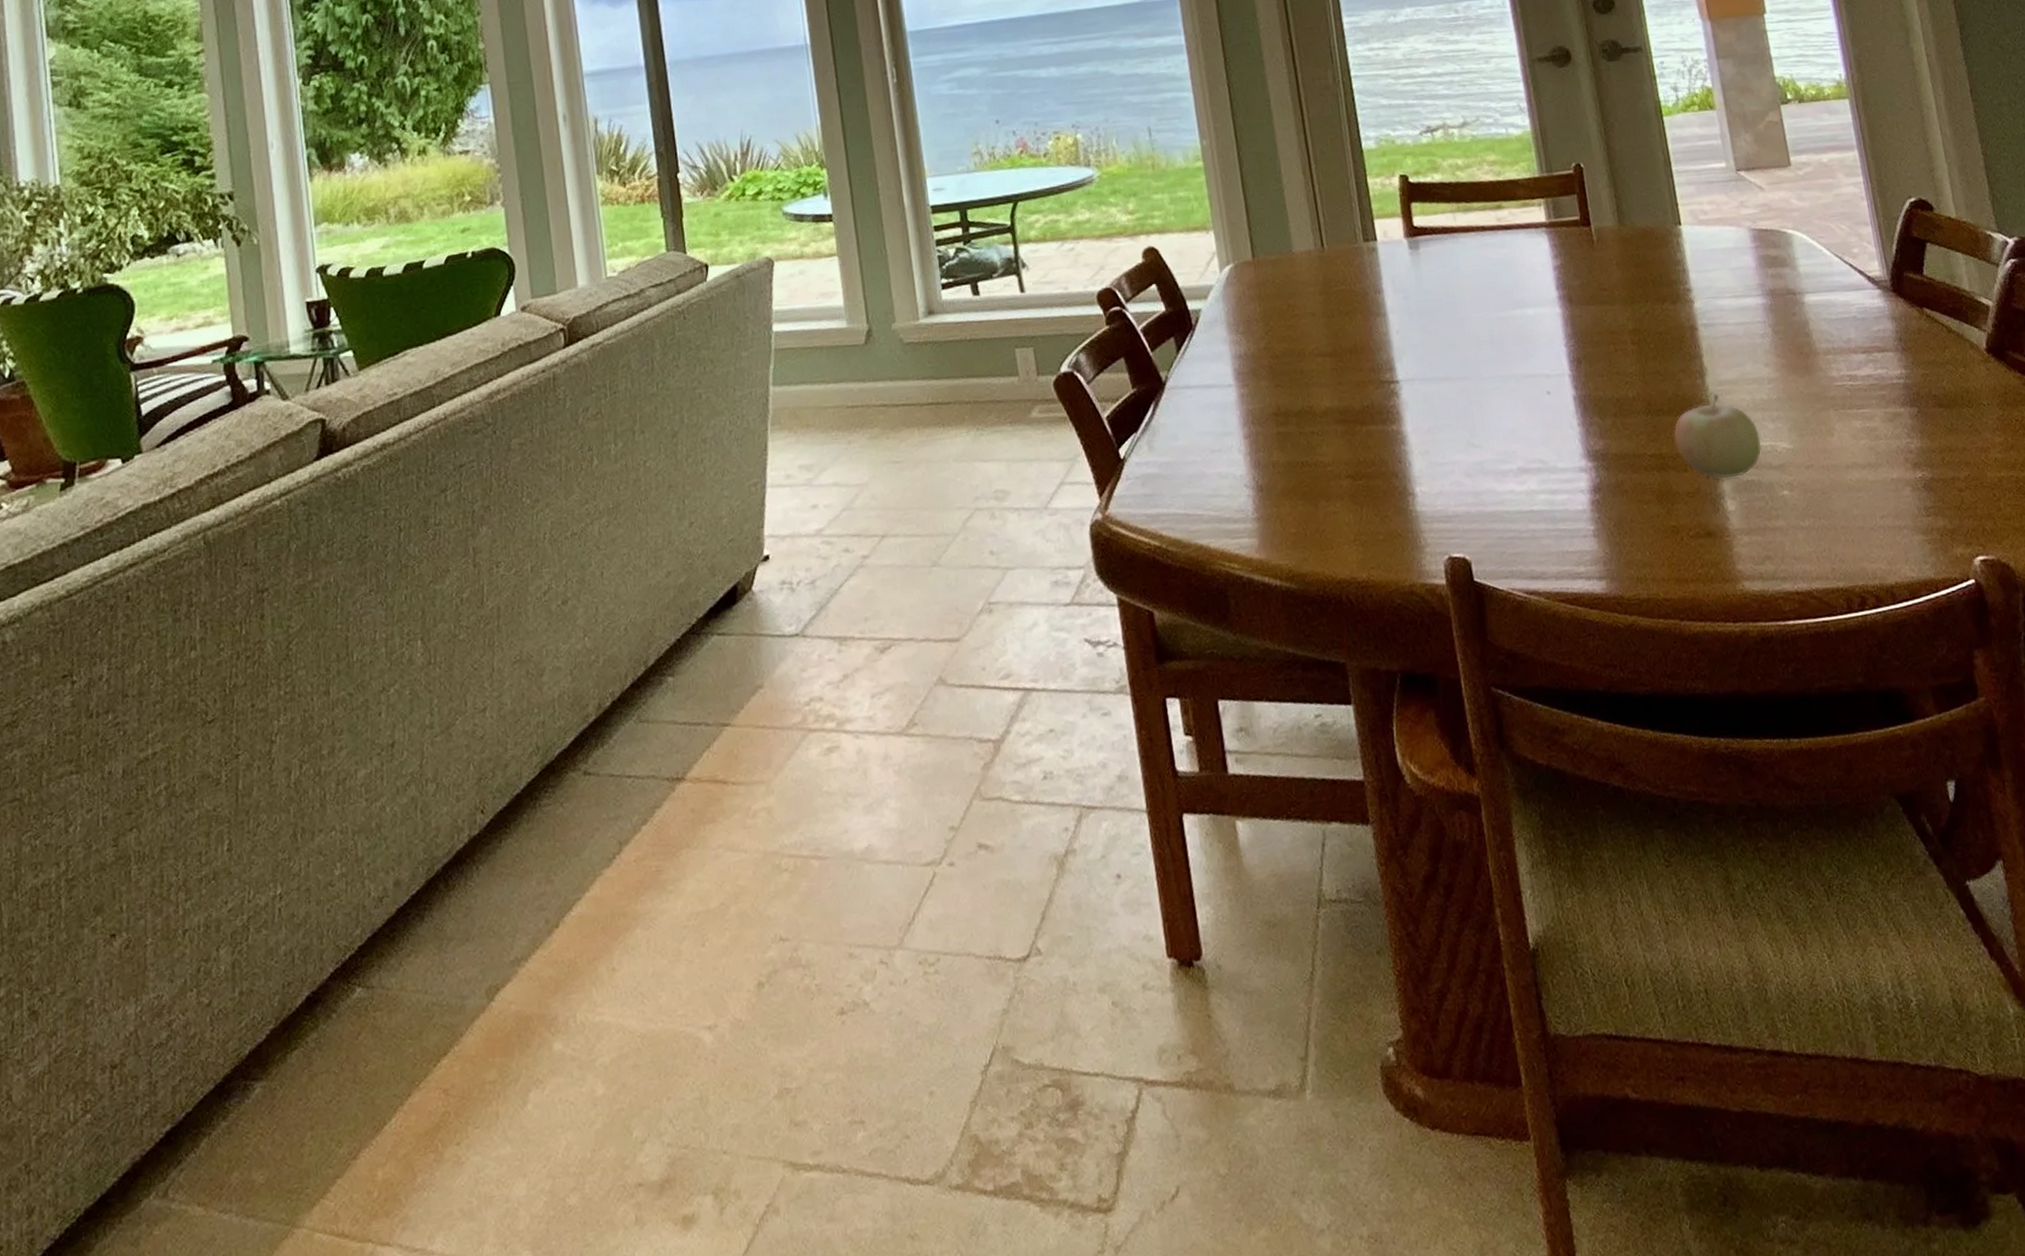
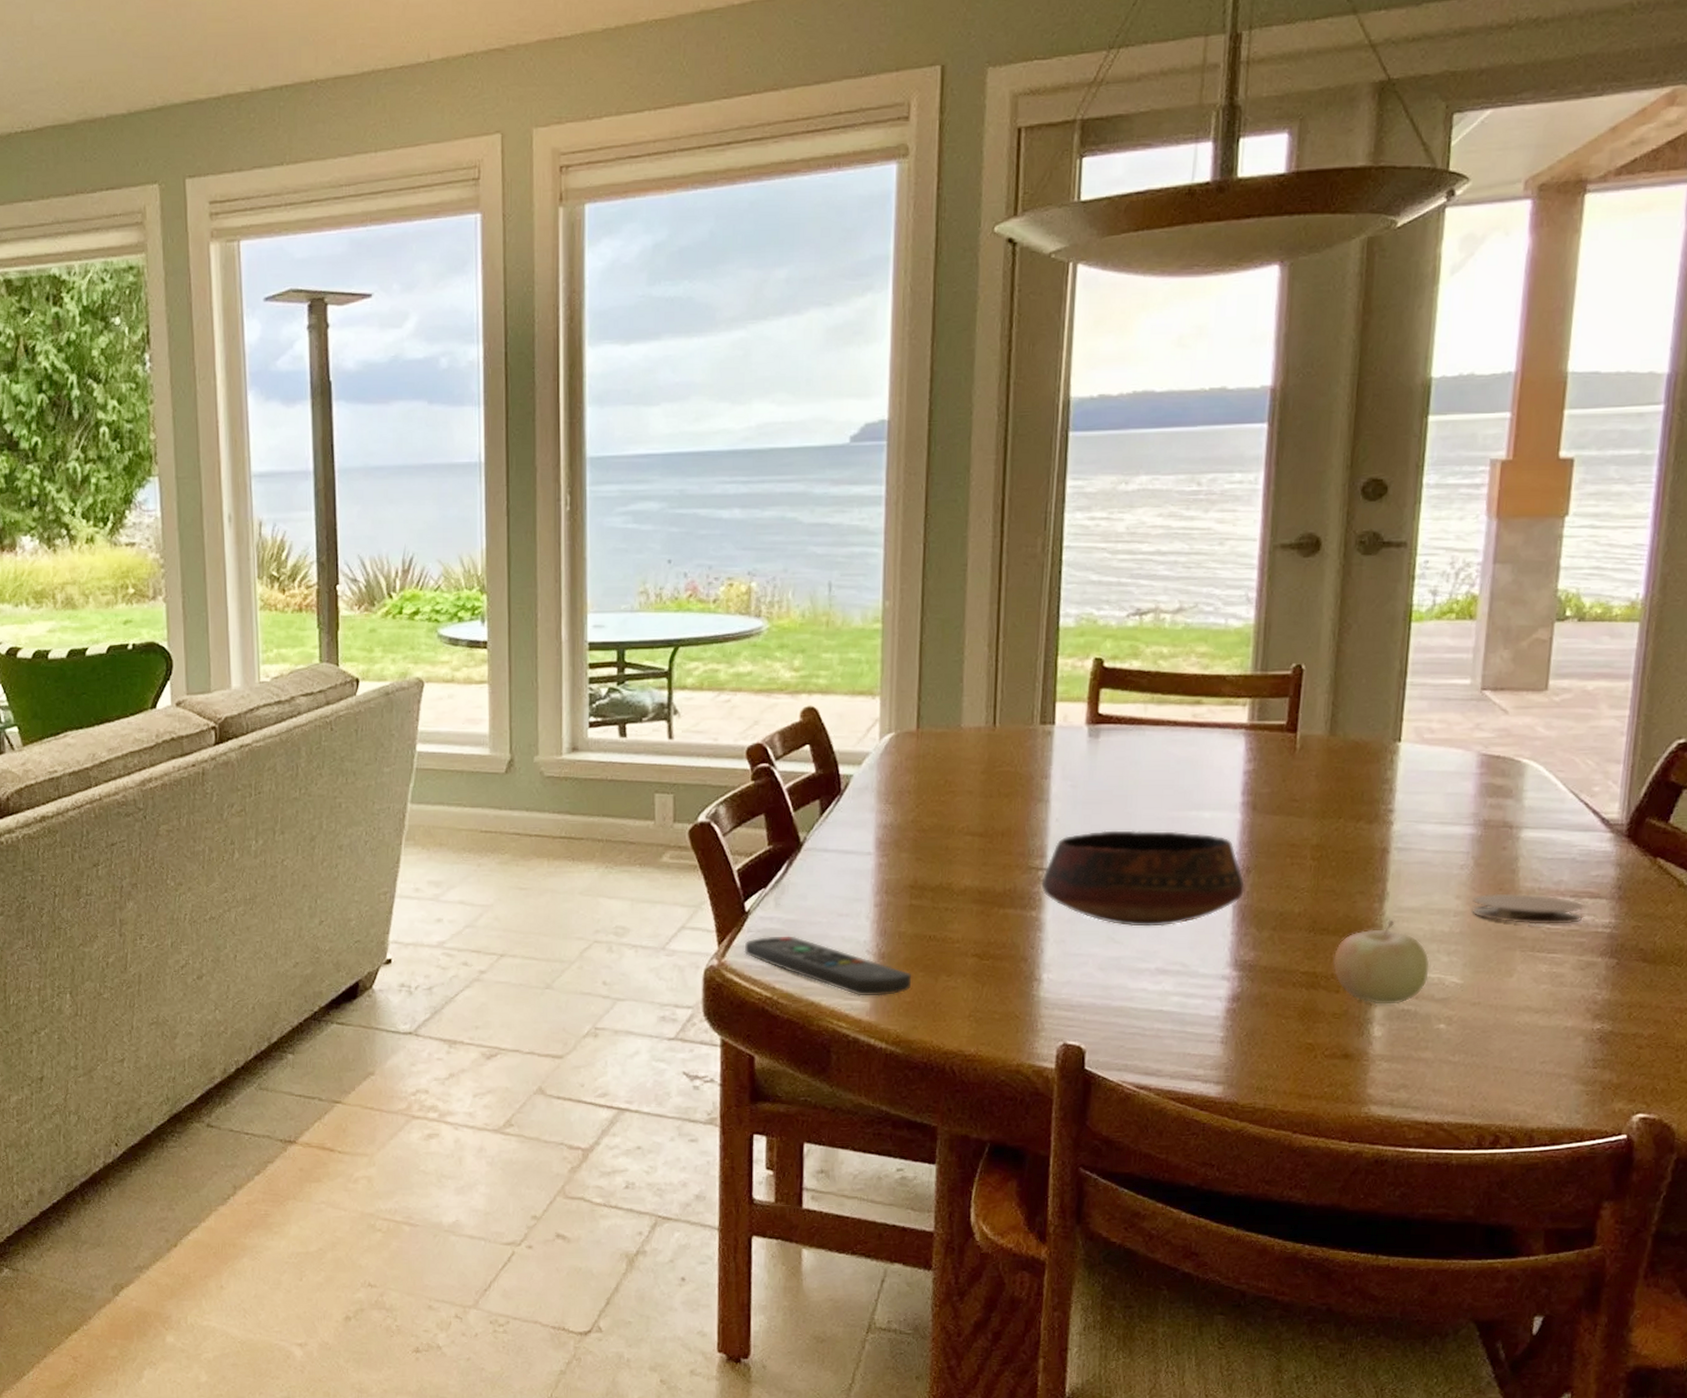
remote control: none [1126,478,1294,534] -> present [744,936,912,996]
bowl: none [1395,330,1581,430] -> present [1042,830,1245,927]
coaster: none [1780,354,1877,384] -> present [1471,893,1583,925]

